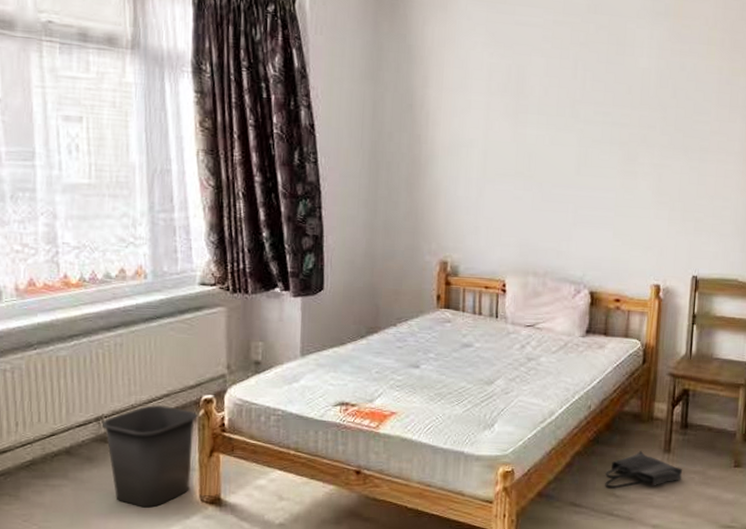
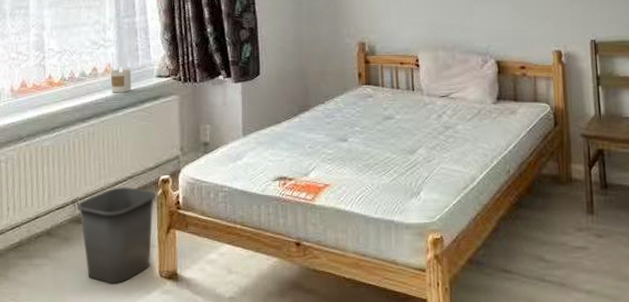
candle: none [142,269,169,301] -> present [110,66,132,93]
tote bag: present [605,451,683,489] -> none [532,213,610,253]

